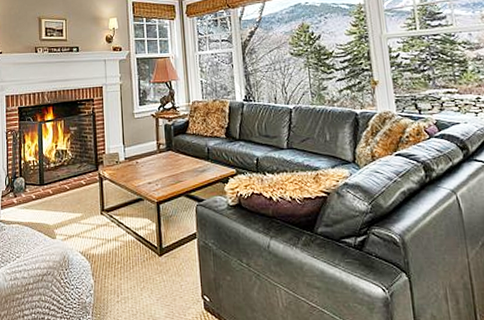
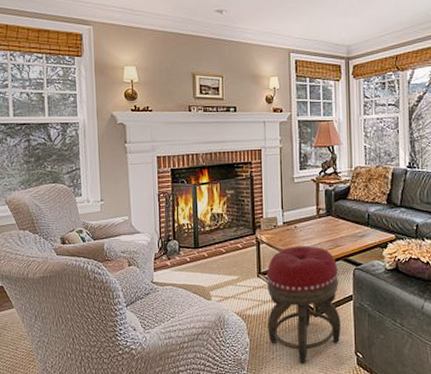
footstool: none [110,182,186,307] -> present [267,246,341,363]

